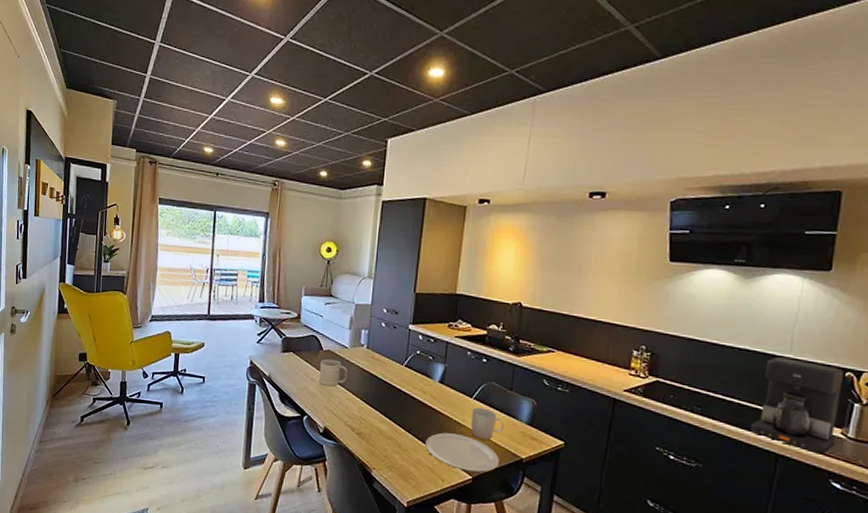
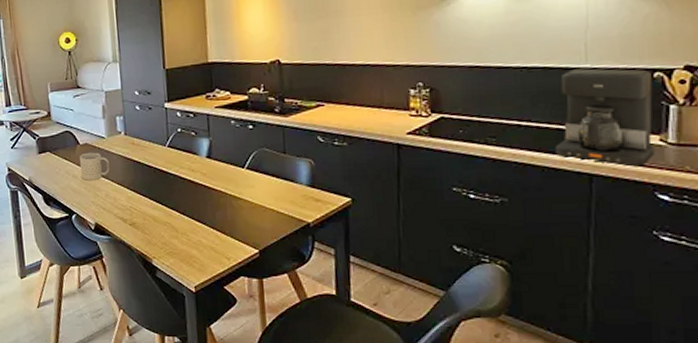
plate: present [425,432,499,473] -> none [203,208,285,246]
mug: present [471,407,504,441] -> none [247,176,283,210]

